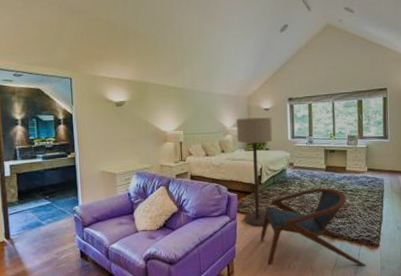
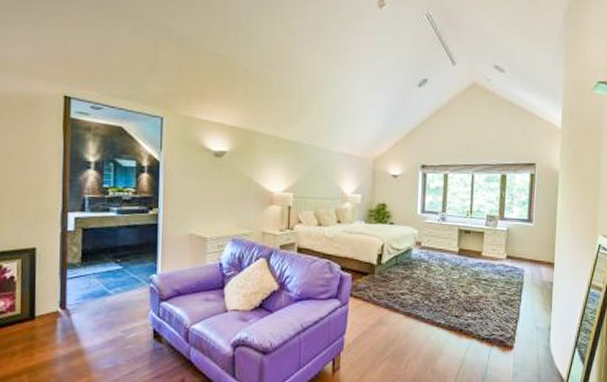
floor lamp: present [236,117,273,227] -> none [357,184,400,315]
armchair: present [260,187,366,267] -> none [374,274,496,372]

